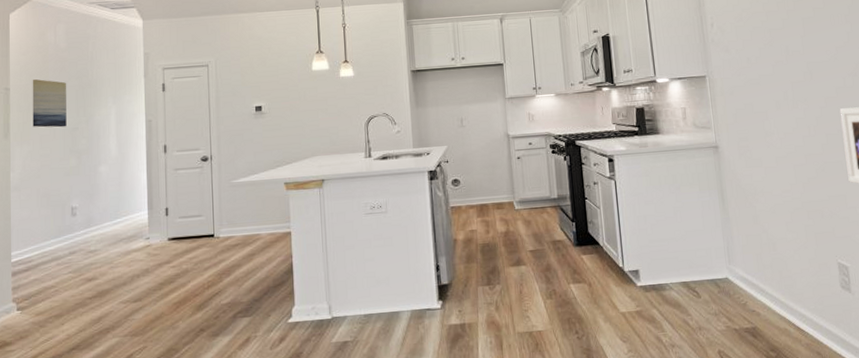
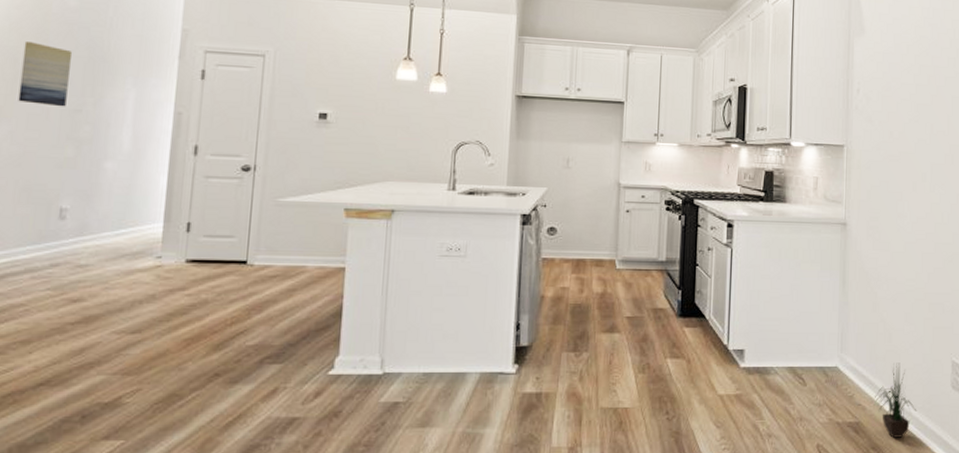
potted plant: none [767,269,810,339] -> present [875,362,917,438]

